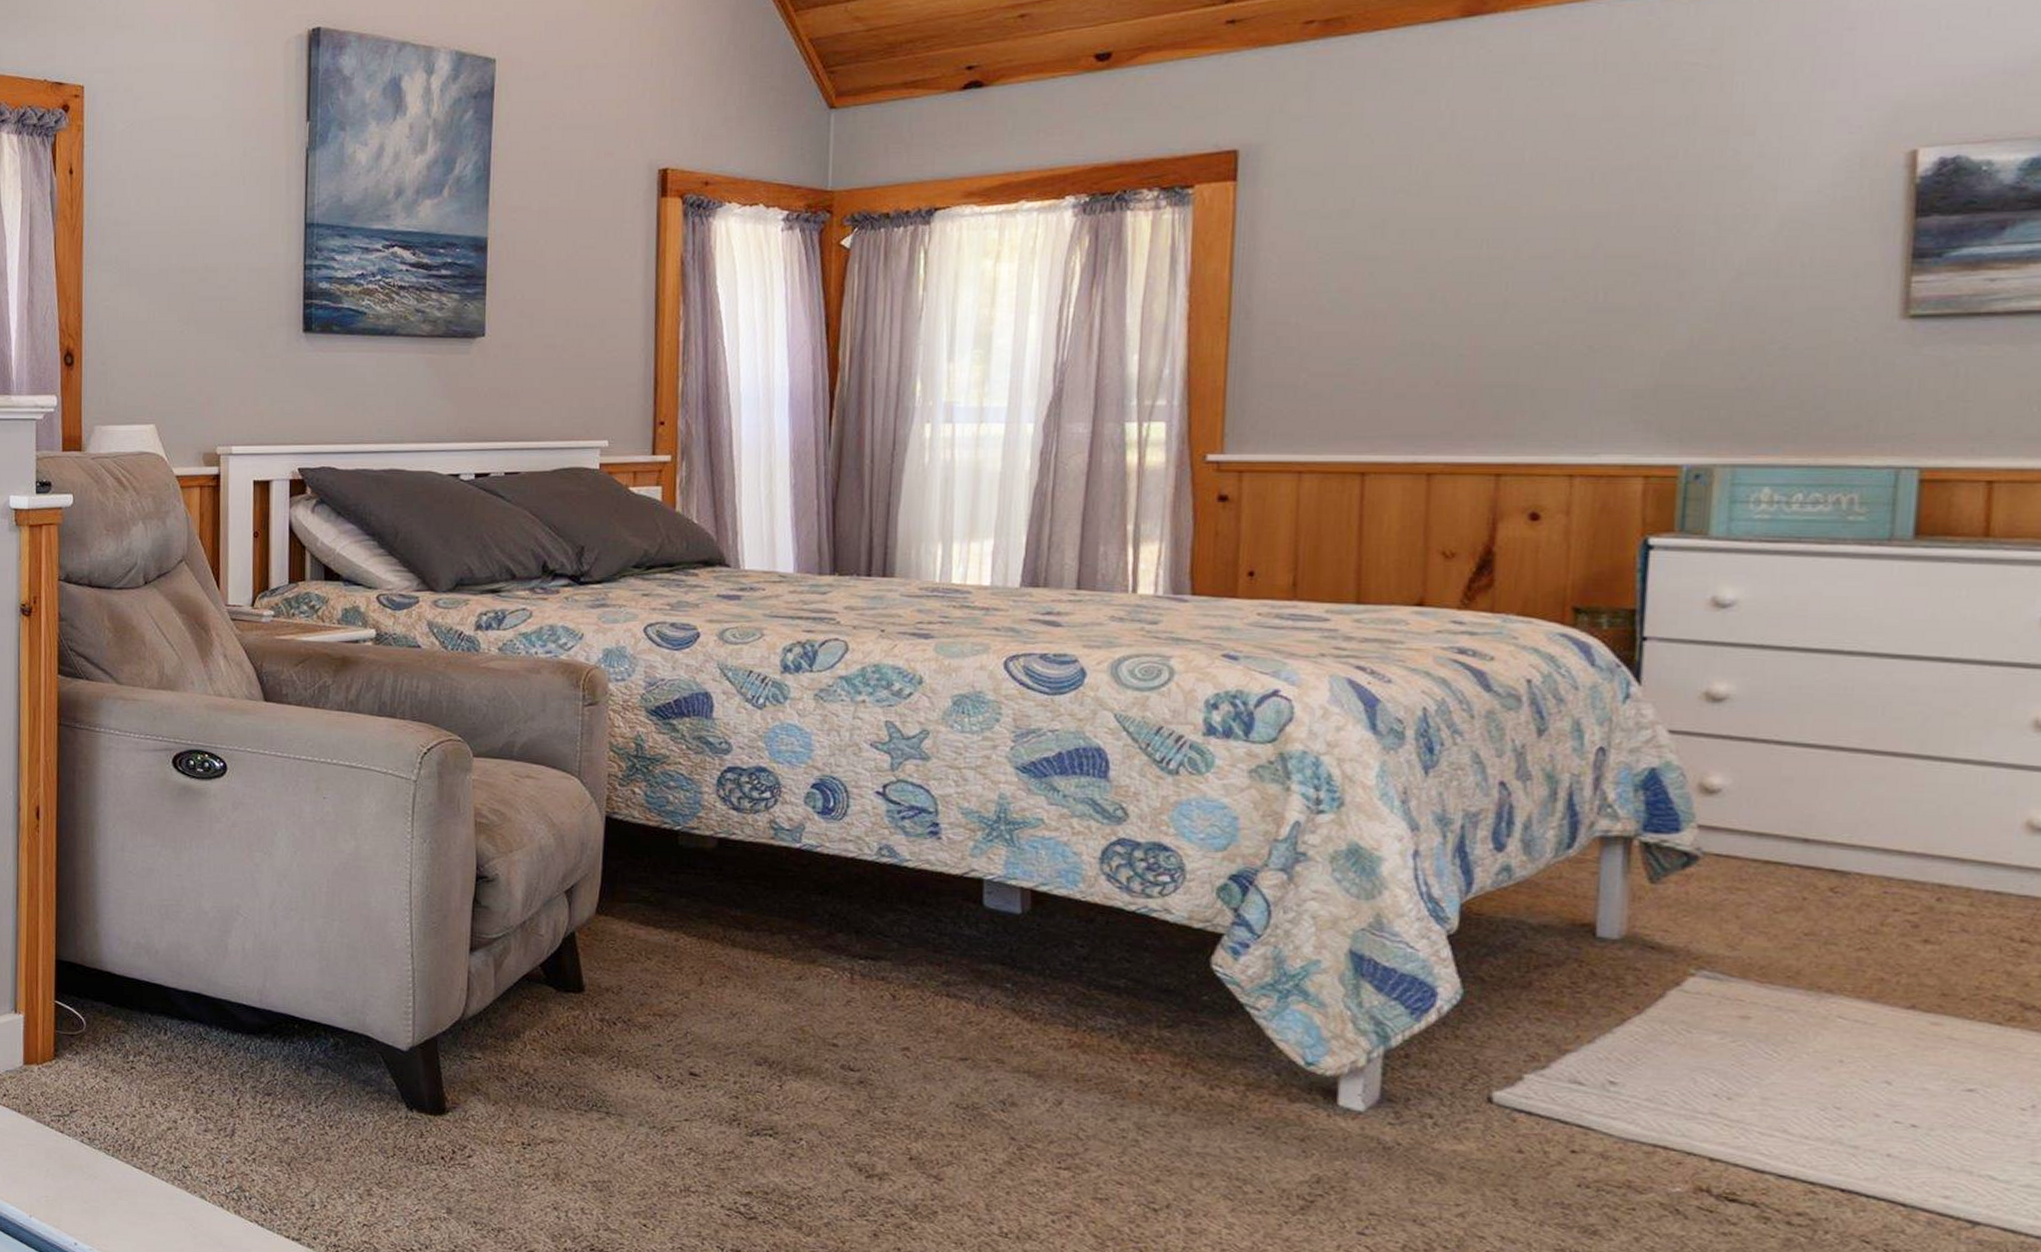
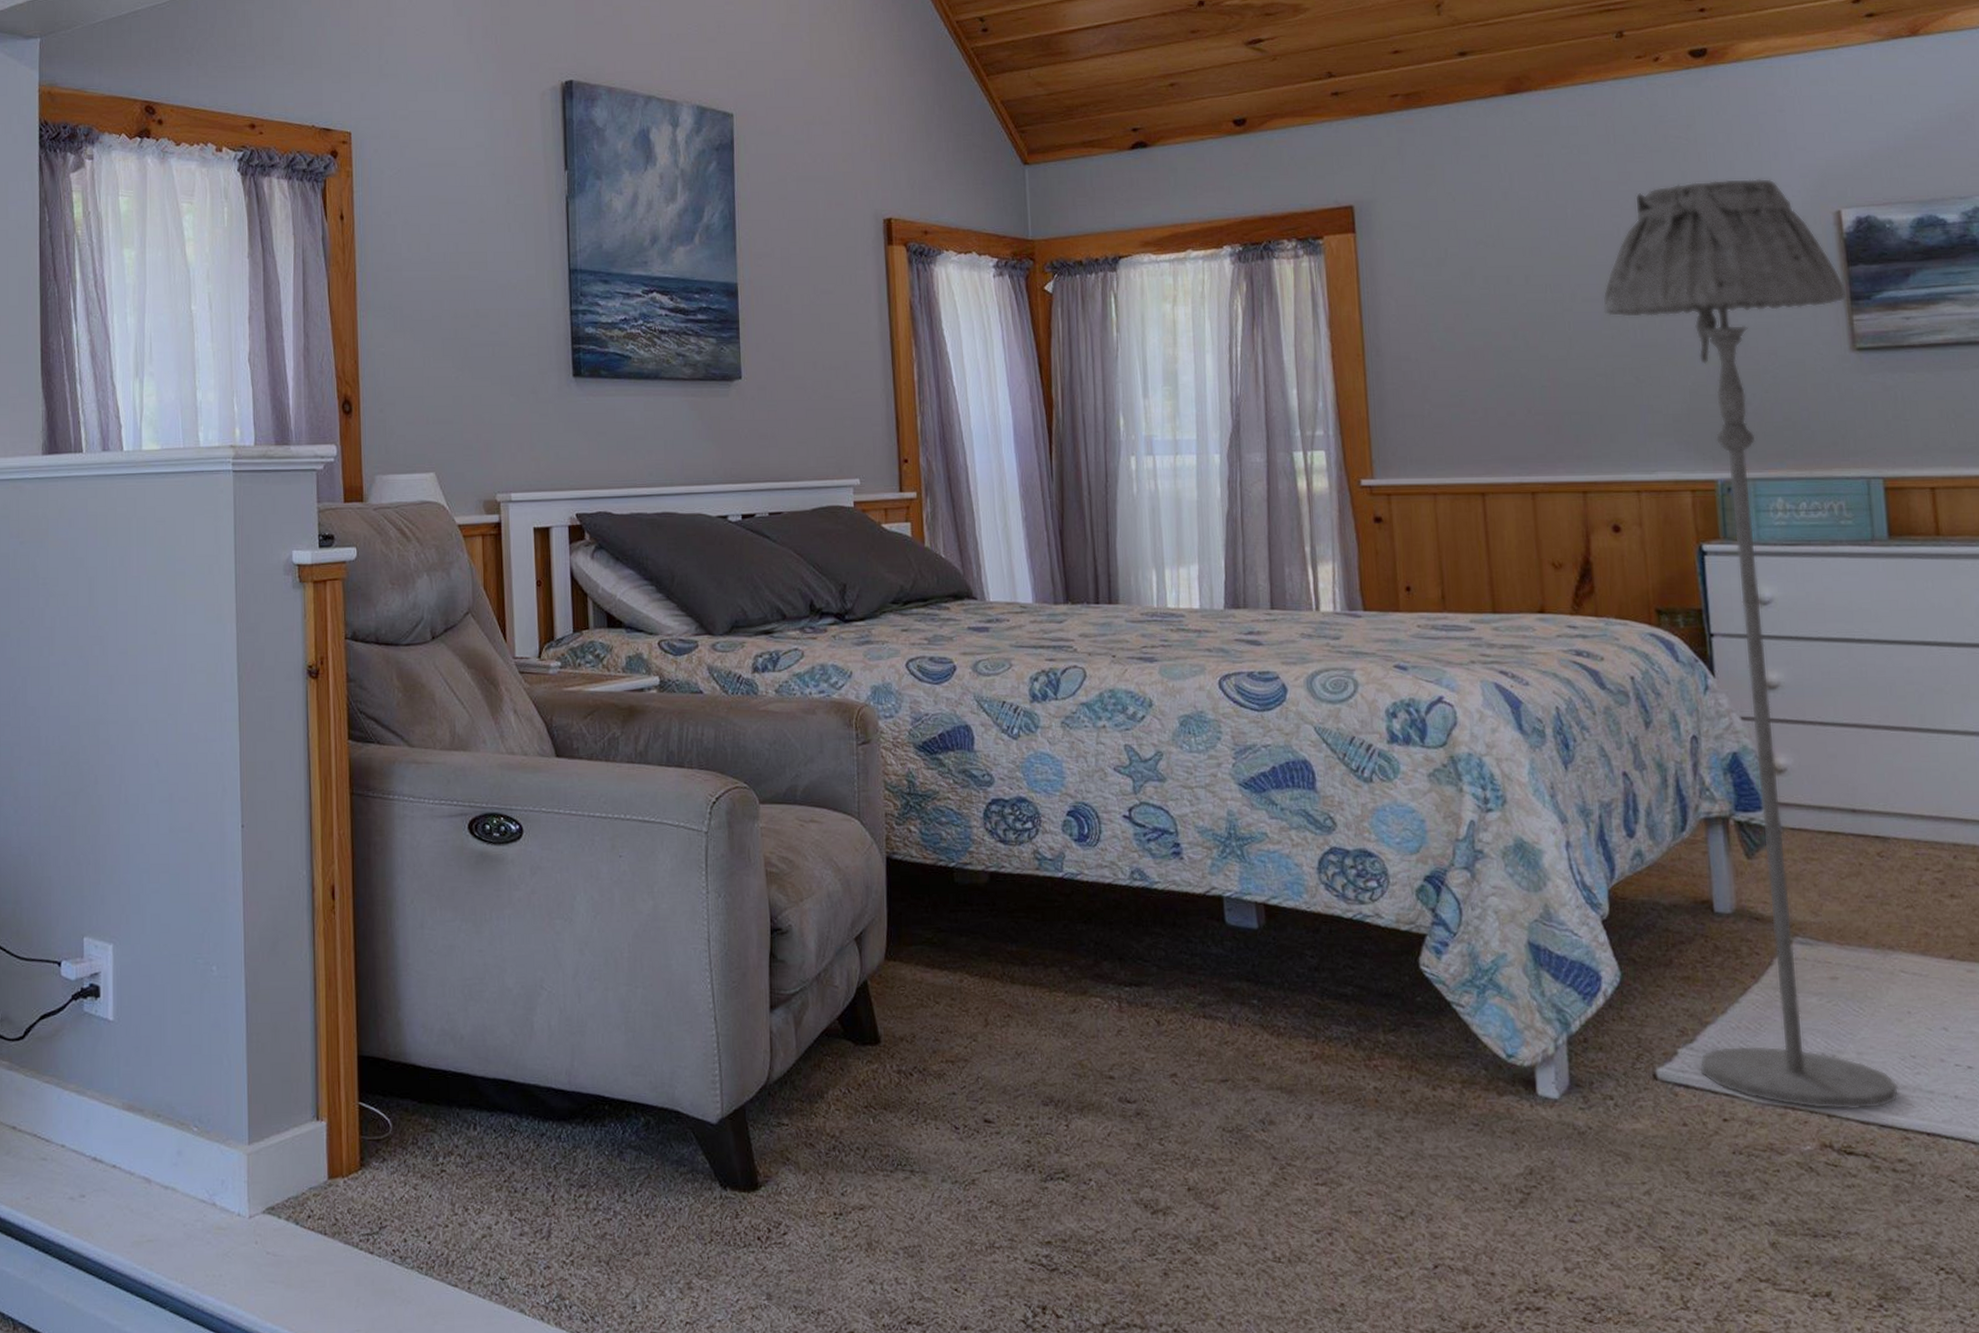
floor lamp: none [1549,111,1909,1158] -> present [1602,178,1899,1111]

